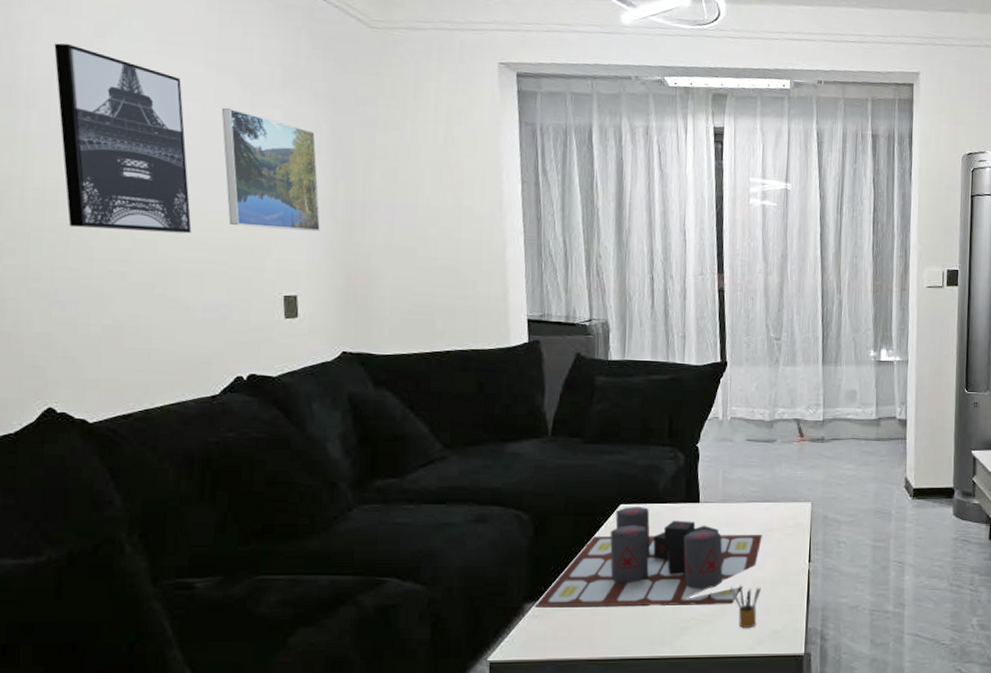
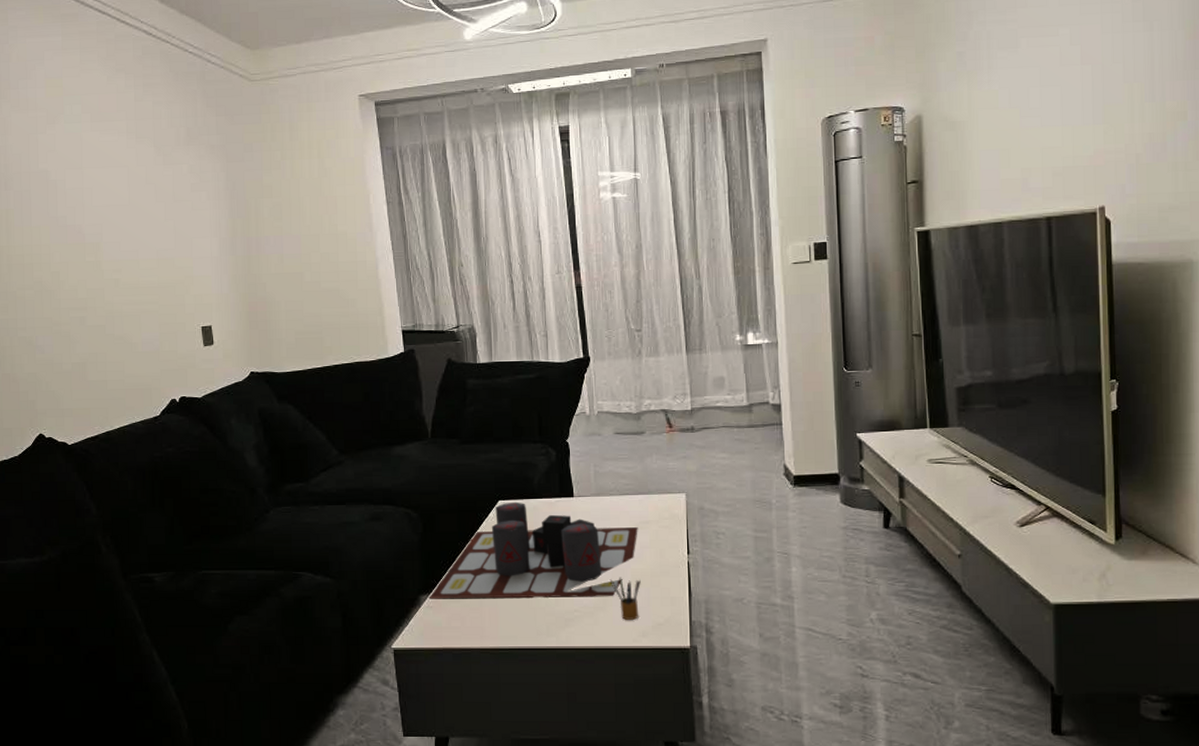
wall art: present [54,43,192,234] -> none [20,132,129,284]
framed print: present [221,107,320,232] -> none [142,168,225,270]

